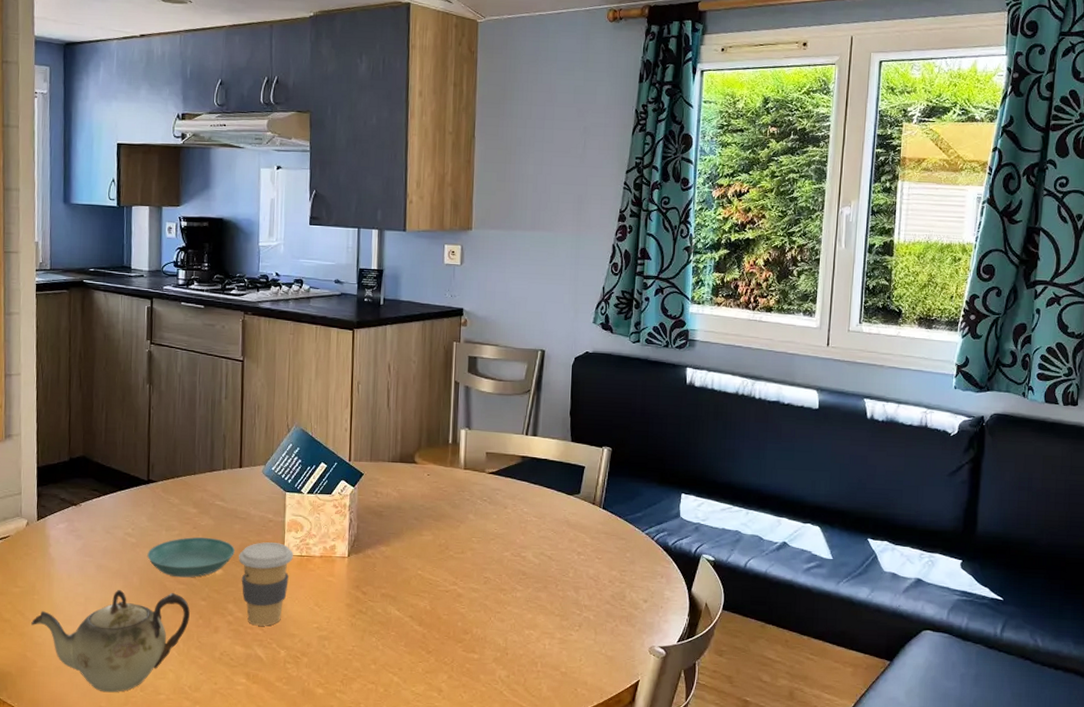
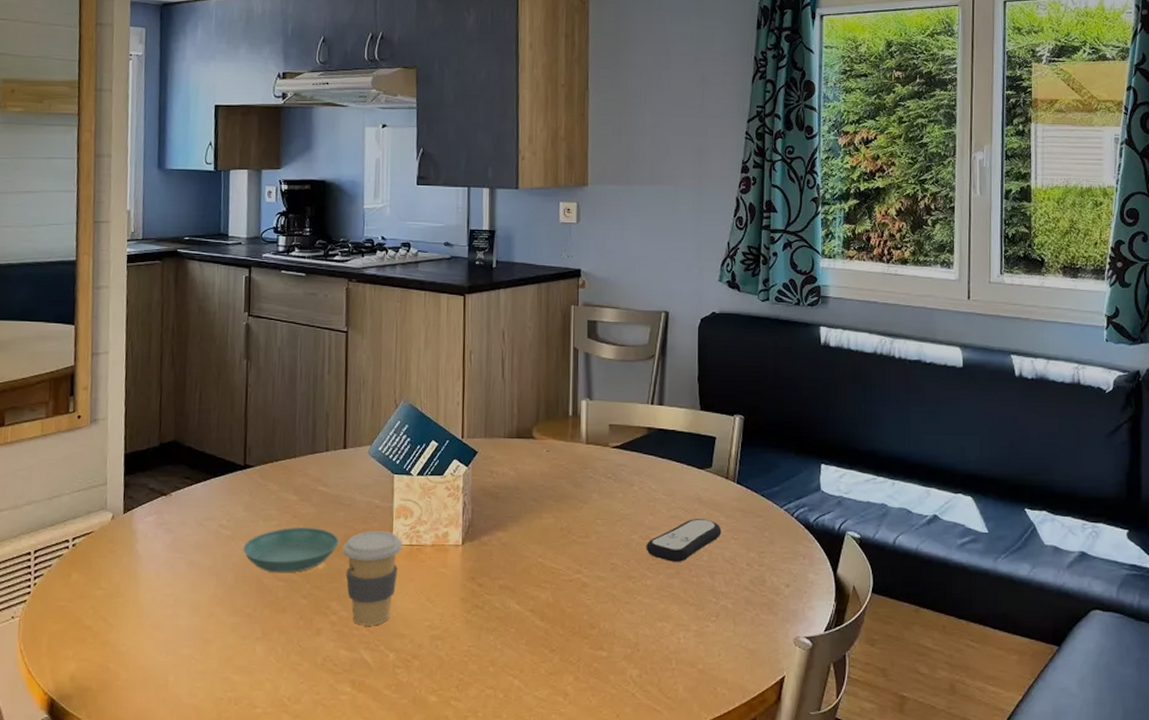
teapot: present [31,589,190,693] -> none [115,588,290,708]
remote control: none [517,539,587,577] -> present [646,519,722,562]

